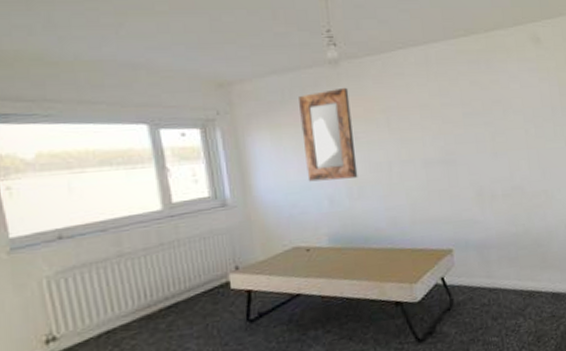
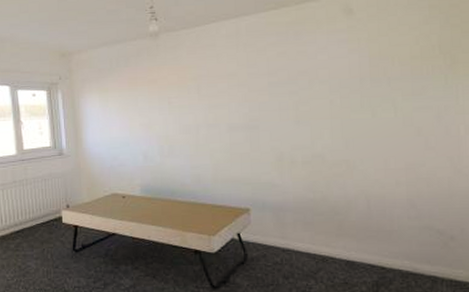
home mirror: present [299,87,358,182] -> none [124,57,169,139]

